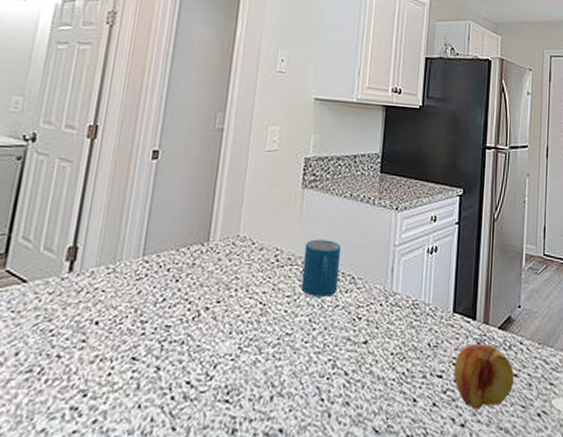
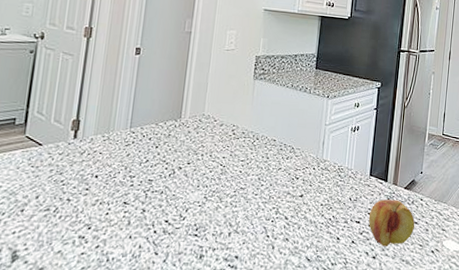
mug: present [301,239,342,297] -> none [252,118,284,162]

